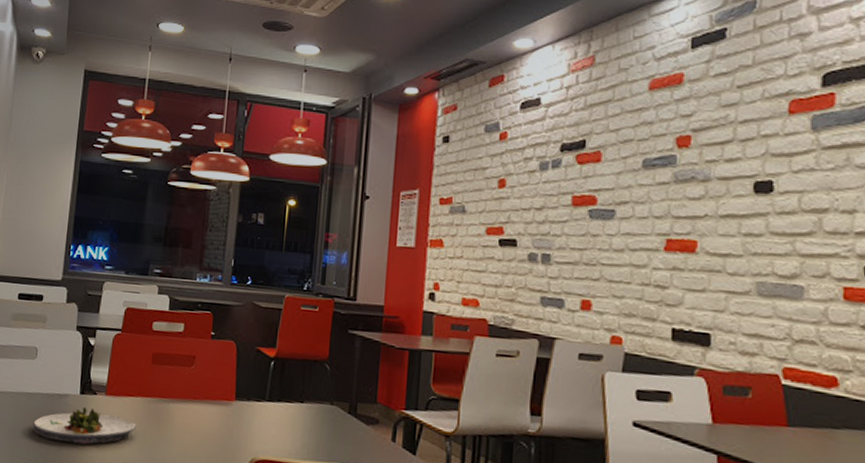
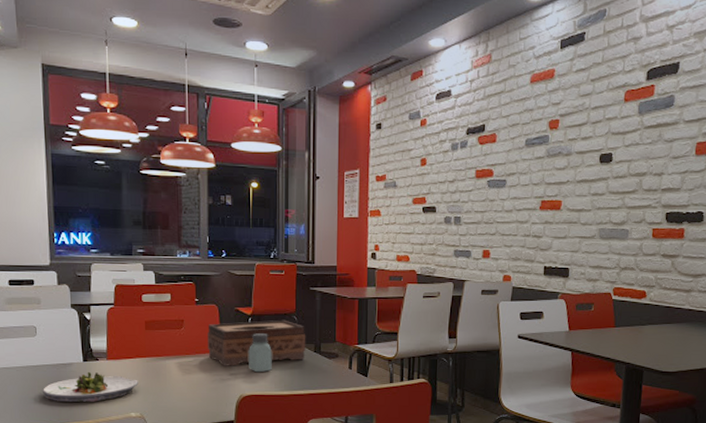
tissue box: none [219,364,340,422] -> present [208,319,306,366]
saltshaker: none [265,381,296,432] -> present [249,333,272,373]

